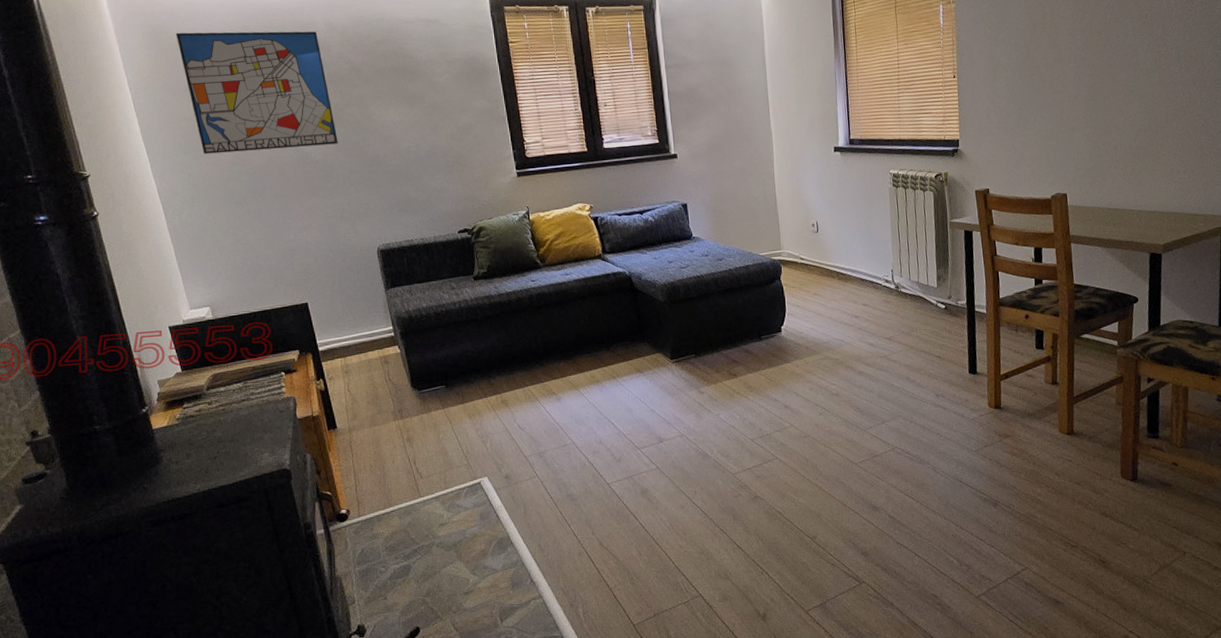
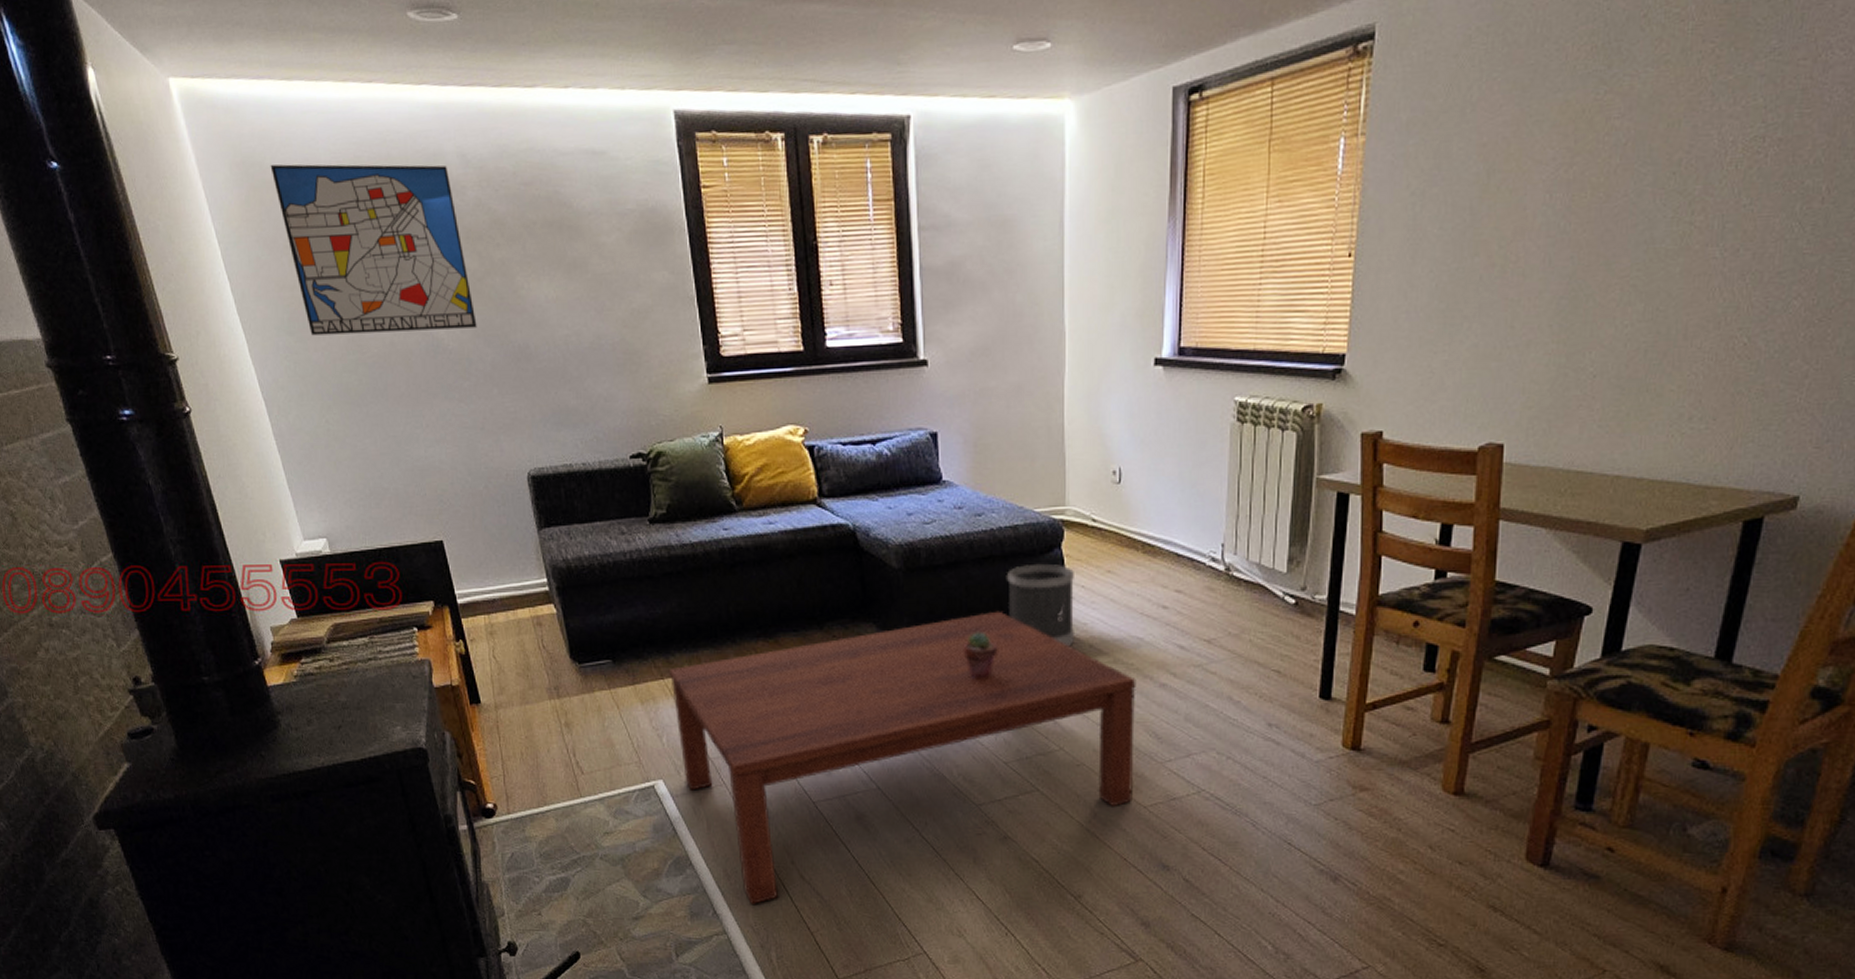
coffee table: none [490,327,847,571] -> present [668,611,1136,904]
potted succulent: none [715,344,741,379] -> present [963,632,998,680]
wastebasket: none [742,291,795,350] -> present [1006,563,1074,647]

